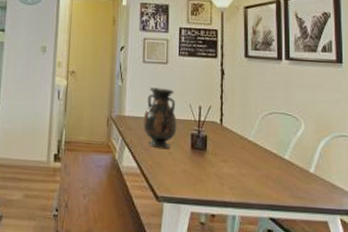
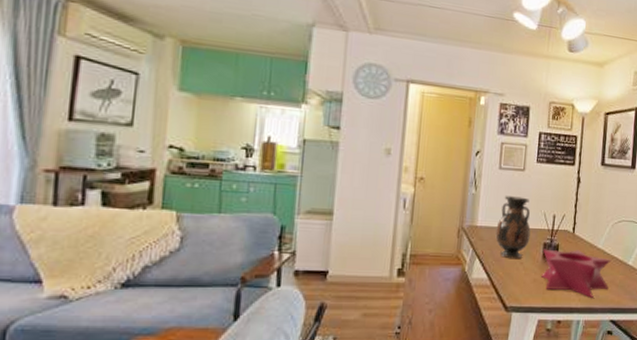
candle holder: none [191,139,265,192] -> present [541,249,612,298]

